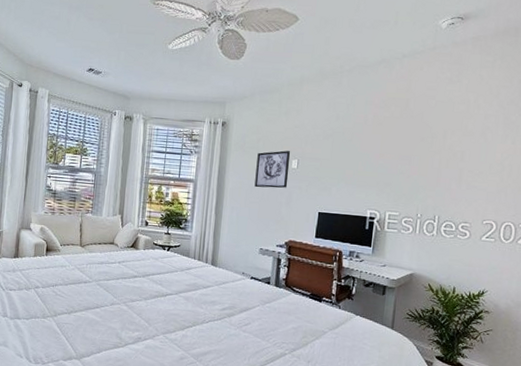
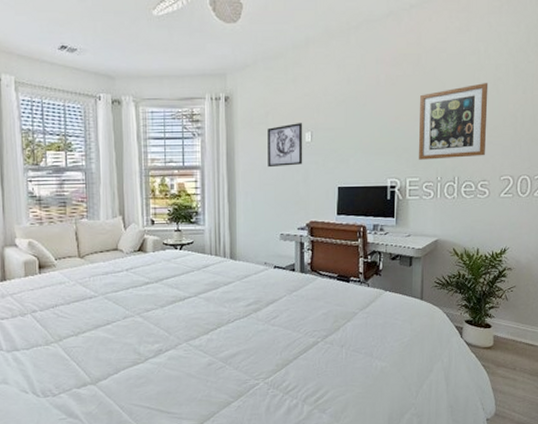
wall art: none [400,130,477,199] -> present [419,83,489,160]

